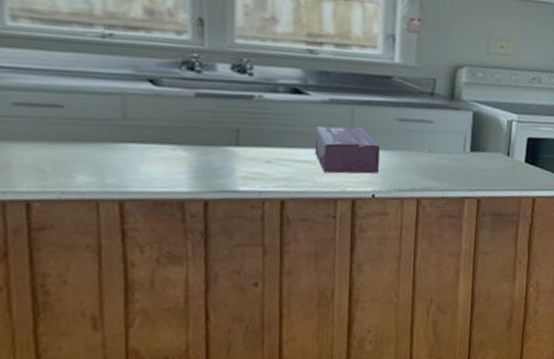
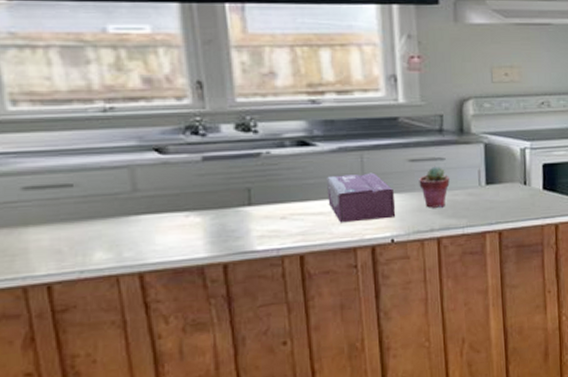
potted succulent: none [405,127,436,169] -> present [419,166,450,208]

